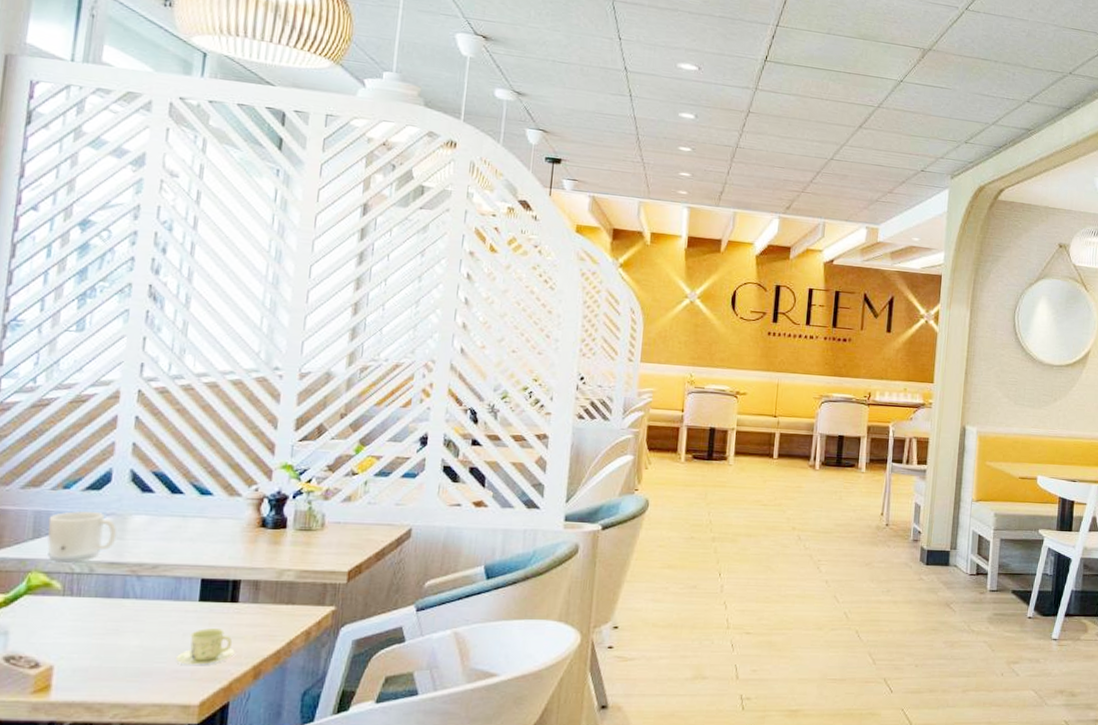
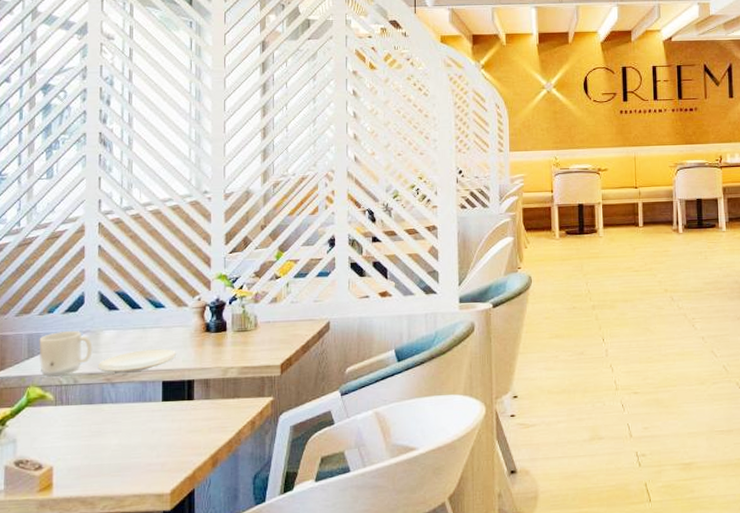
plate: none [121,541,223,566] -> present [97,349,177,373]
cup and saucer: present [175,628,235,665] -> none [147,424,195,458]

